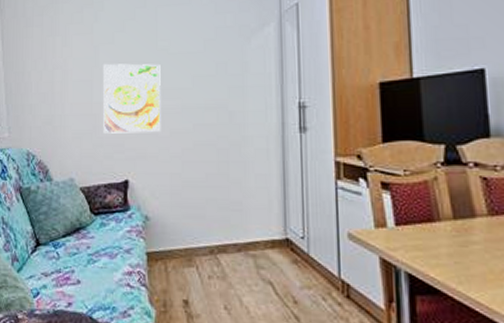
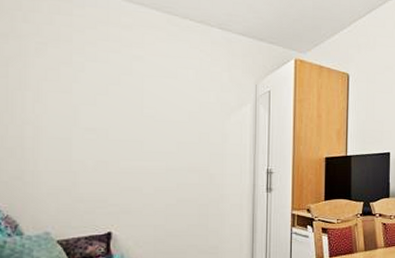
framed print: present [103,63,161,134] -> none [84,123,146,190]

